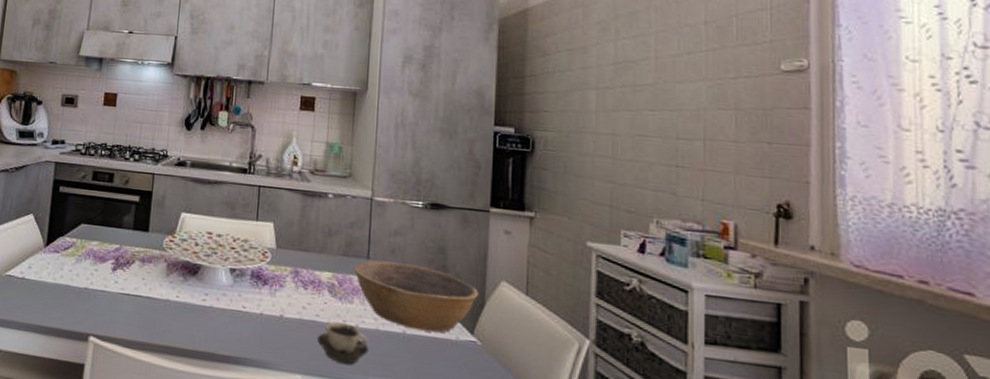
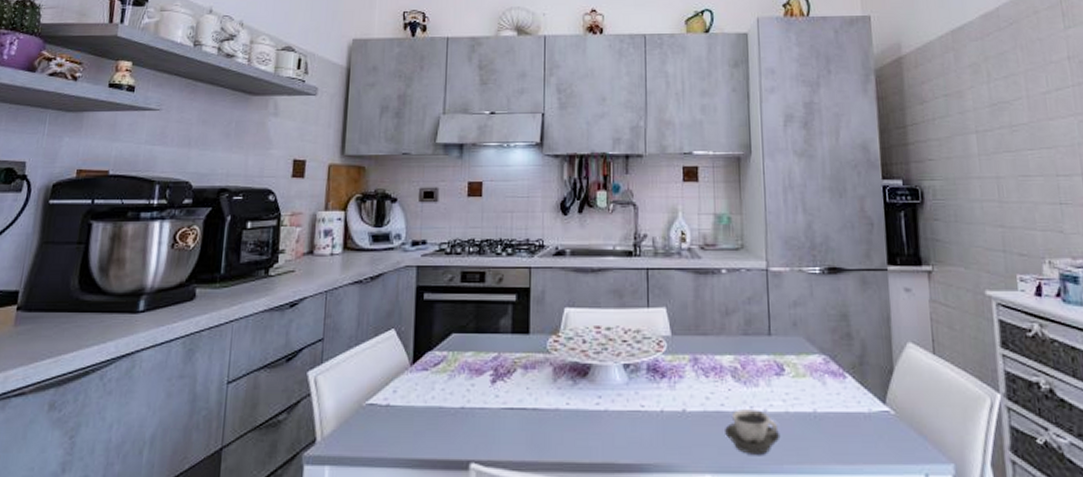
bowl: present [353,260,479,333] -> none [755,336,887,407]

